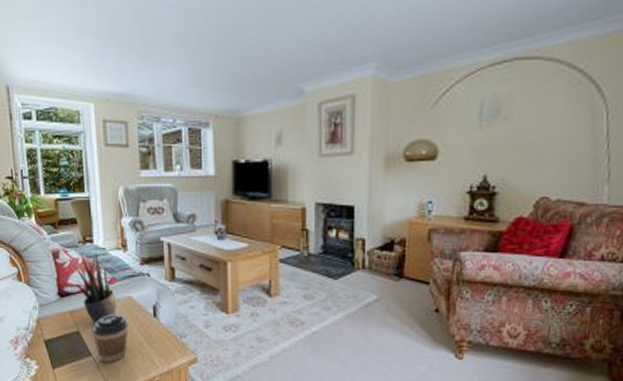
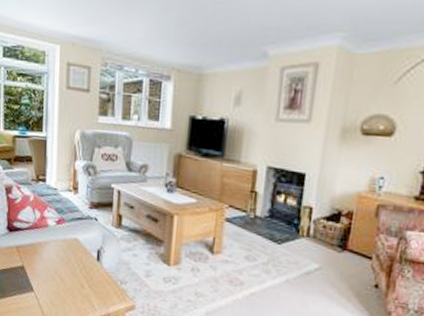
potted plant: present [73,252,118,323] -> none [24,192,63,260]
coffee cup: present [92,313,129,363] -> none [37,253,72,301]

